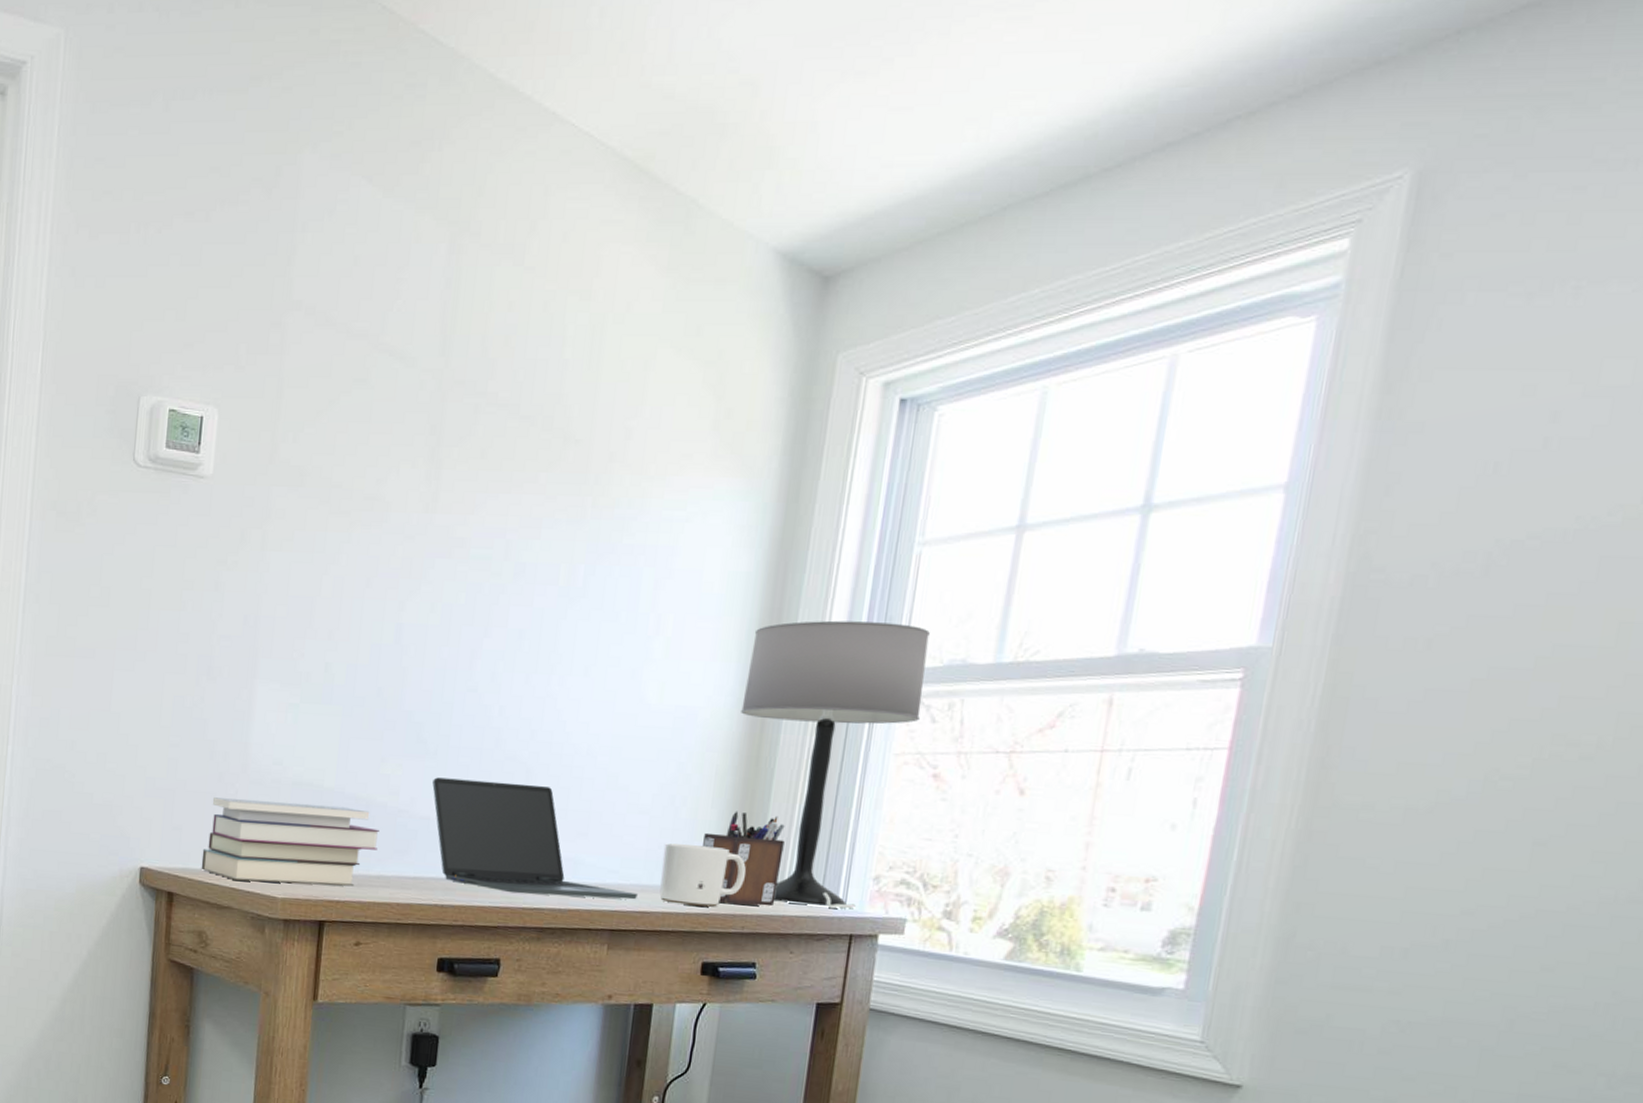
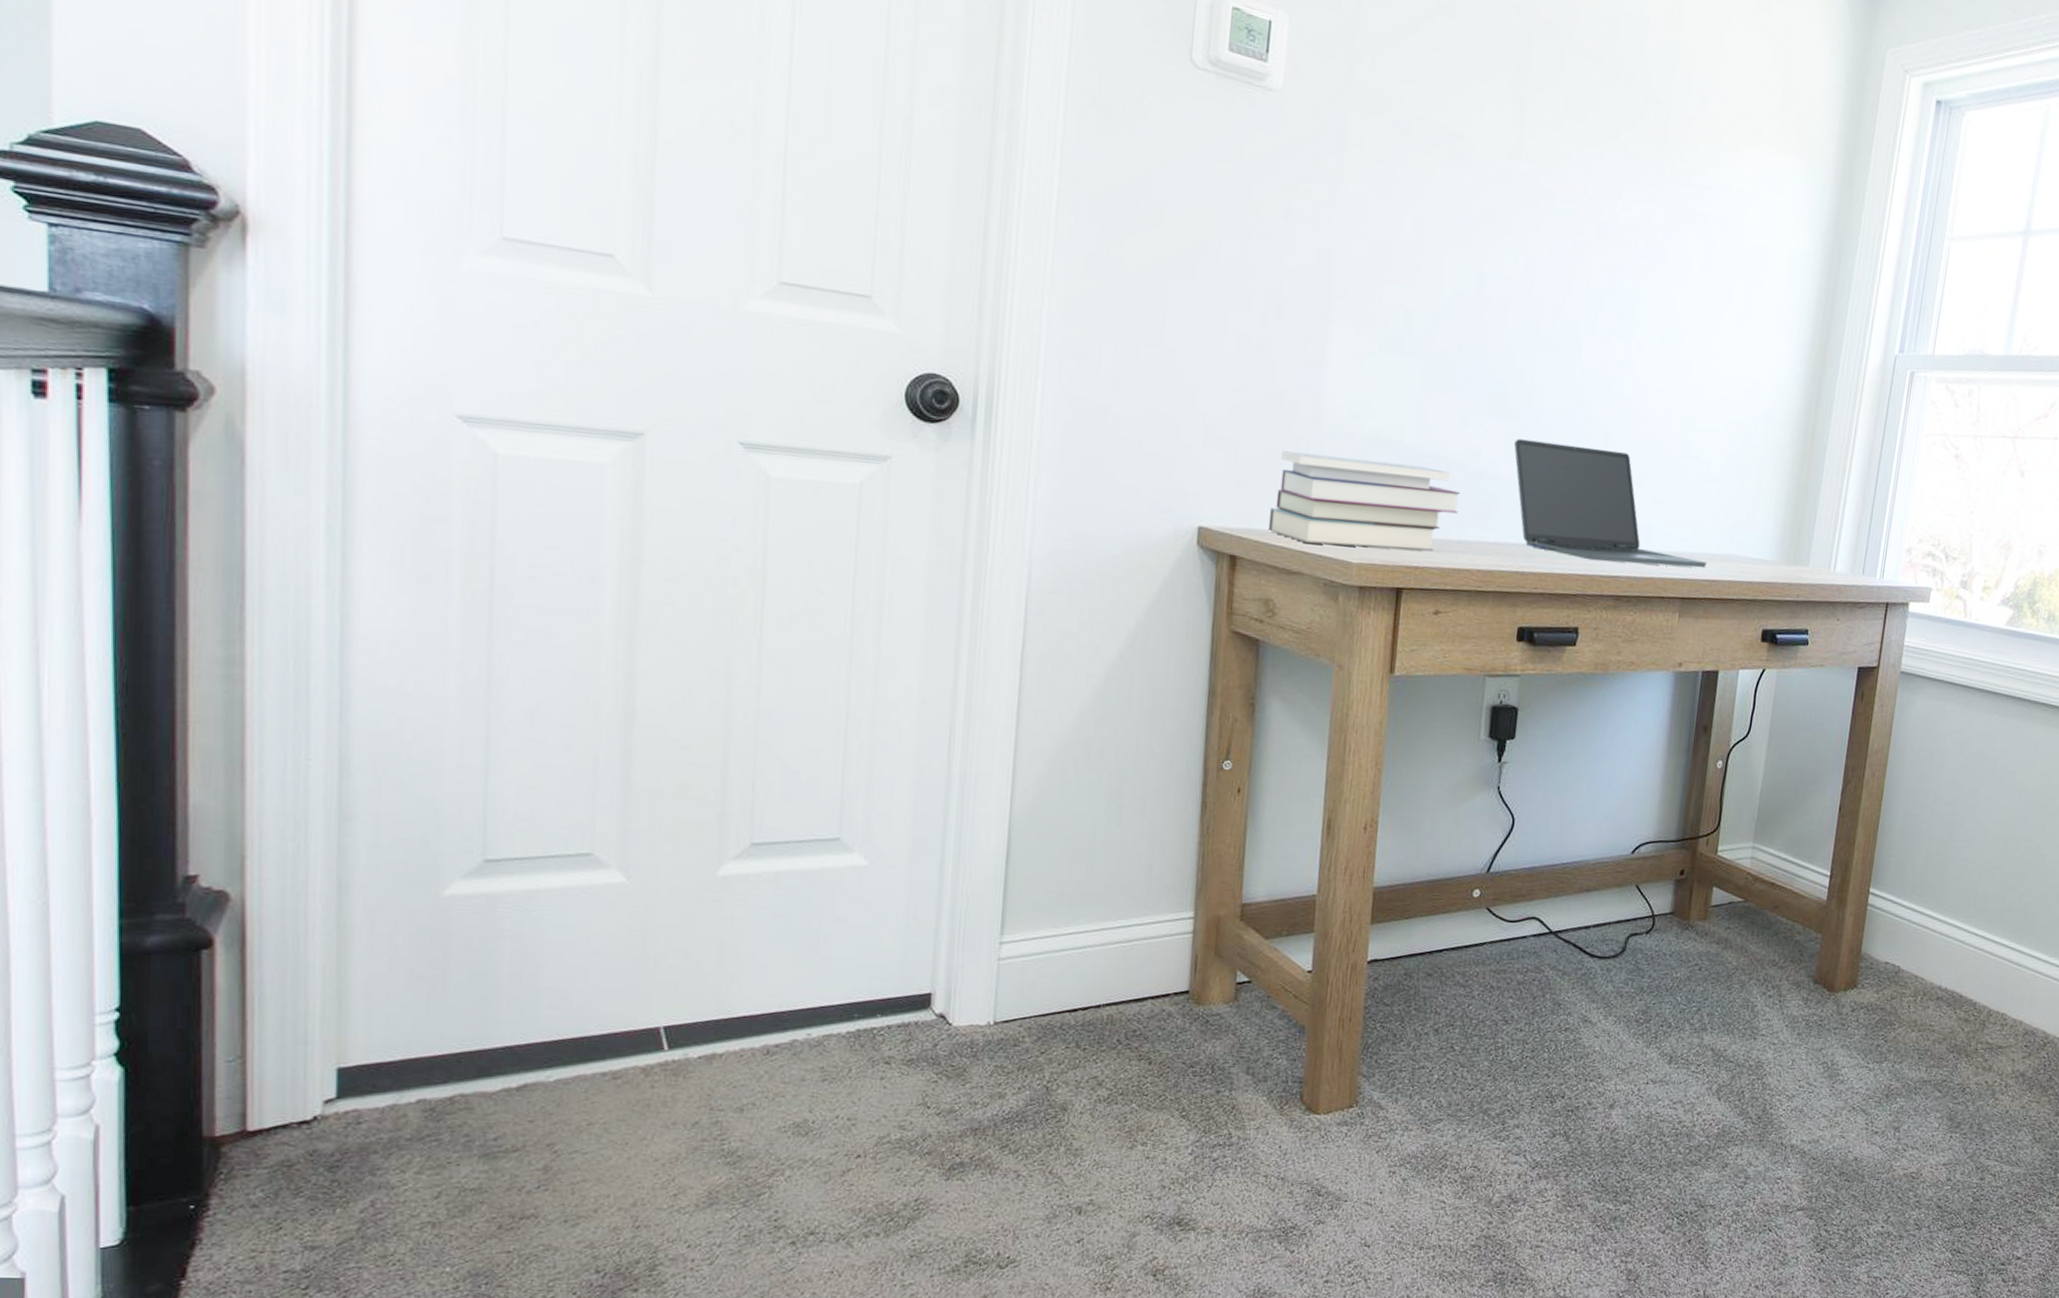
mug: present [659,843,747,907] -> none [1726,513,1802,576]
desk organizer: present [703,811,785,907] -> none [1765,483,1835,576]
table lamp: present [741,620,930,909] -> none [1800,303,1955,579]

